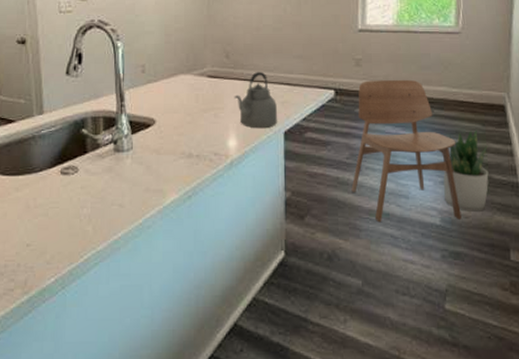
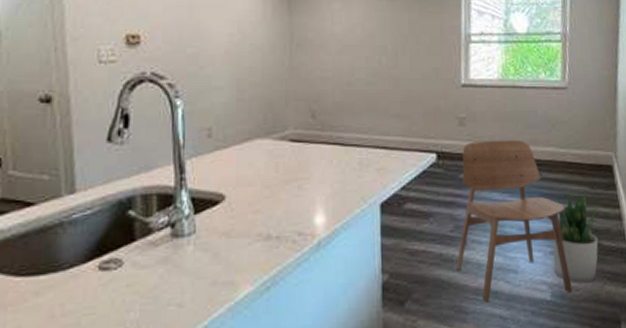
kettle: present [234,71,278,128] -> none [321,133,374,200]

